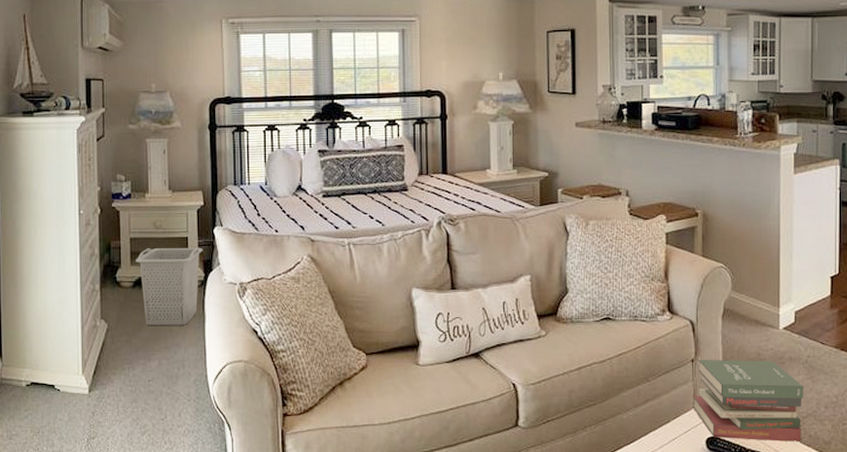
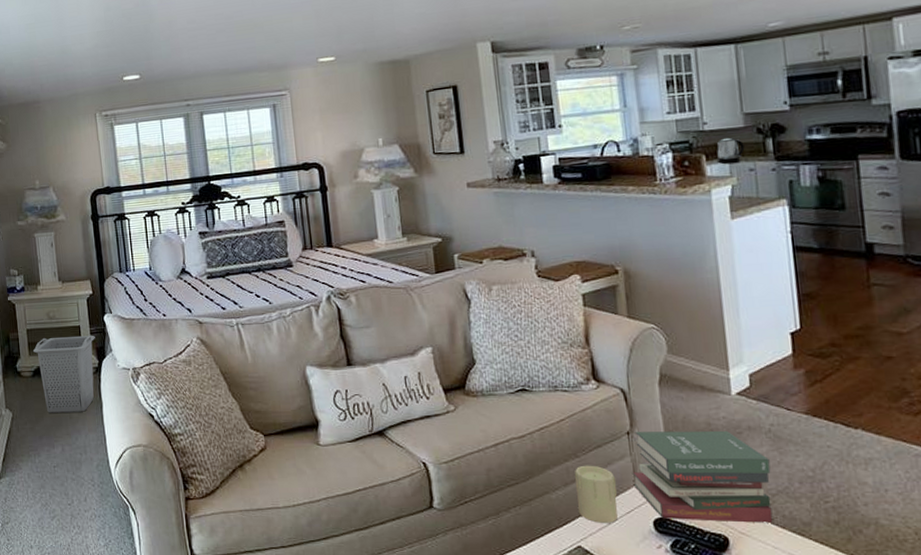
candle: none [644,389,679,441] -> present [574,465,618,523]
kettle: none [788,100,811,125] -> present [717,137,745,164]

